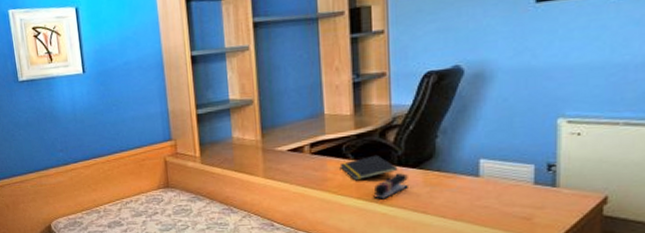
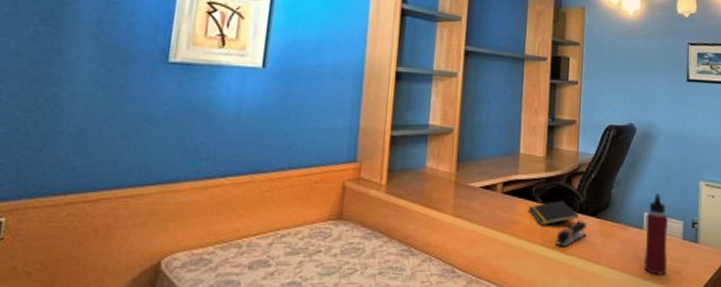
water bottle: none [481,137,514,222] -> present [643,193,669,275]

